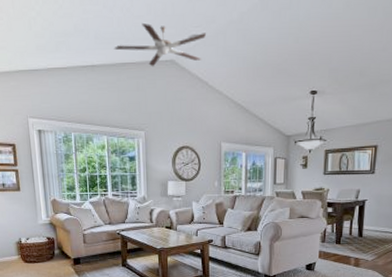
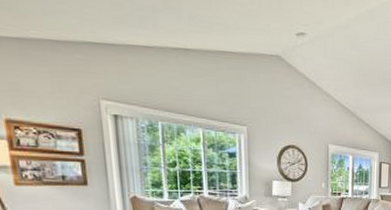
ceiling fan: present [114,22,206,67] -> none [212,11,313,60]

